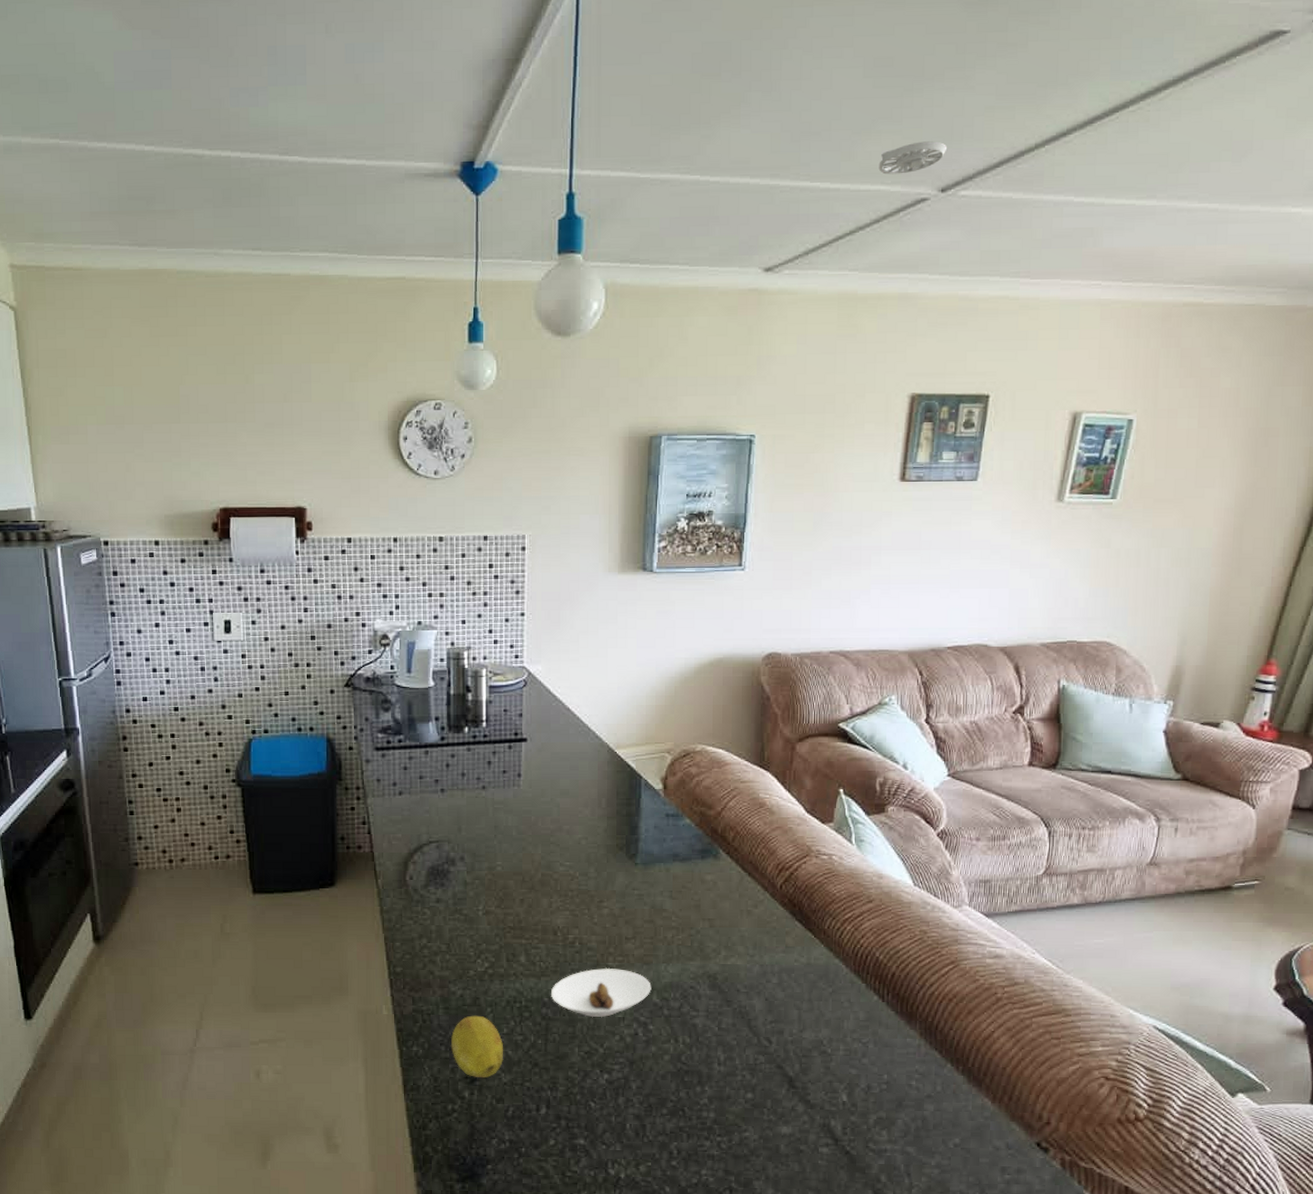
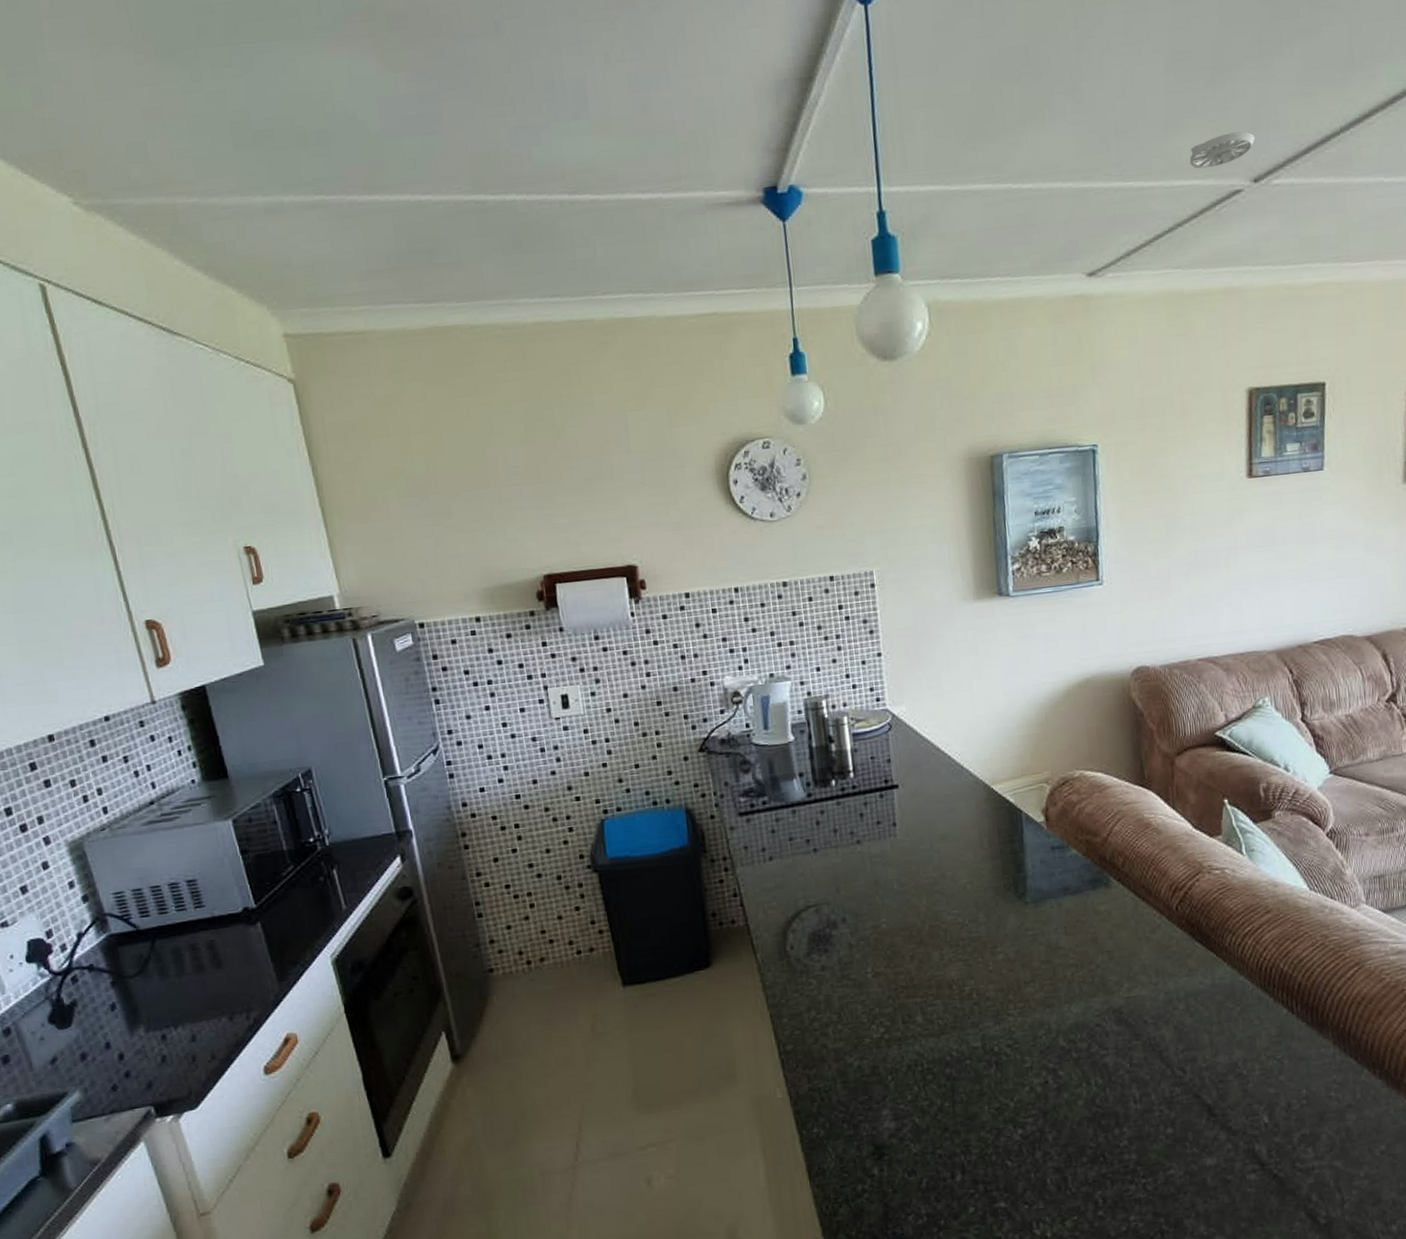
fruit: present [451,1015,504,1077] -> none [853,1085,911,1152]
saucer: present [551,967,651,1017] -> none [953,1015,1057,1071]

